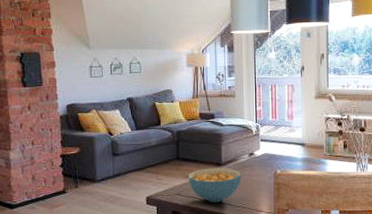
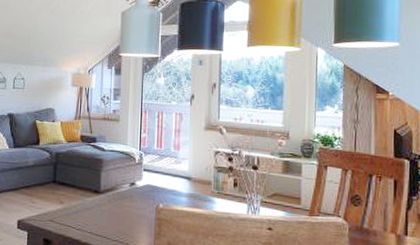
cereal bowl: present [188,167,241,202] -> none [64,194,120,234]

